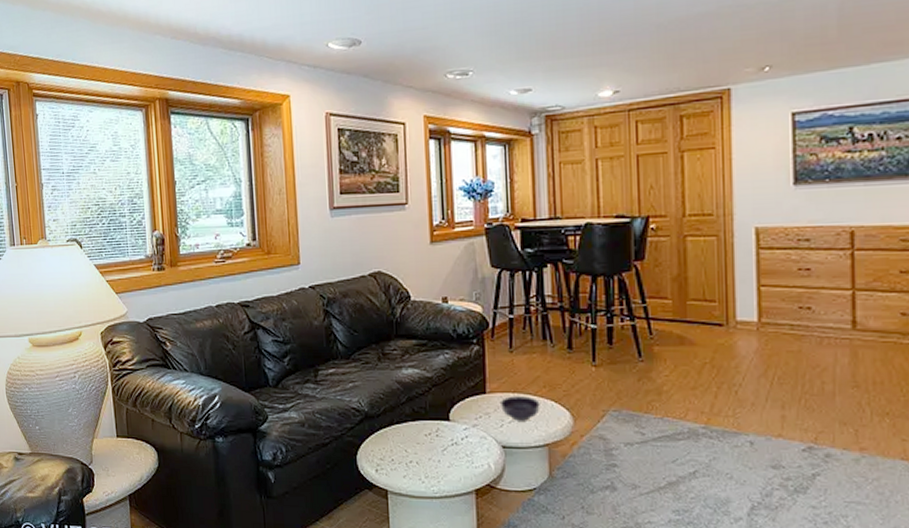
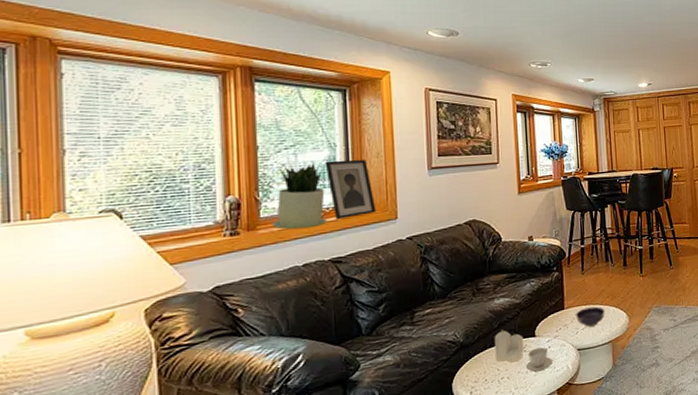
planter: none [189,200,236,269] -> present [271,163,328,230]
picture frame: none [232,196,280,262] -> present [325,159,377,220]
candle: none [401,405,436,446] -> present [494,329,524,363]
teacup: none [437,435,471,462] -> present [525,347,553,372]

